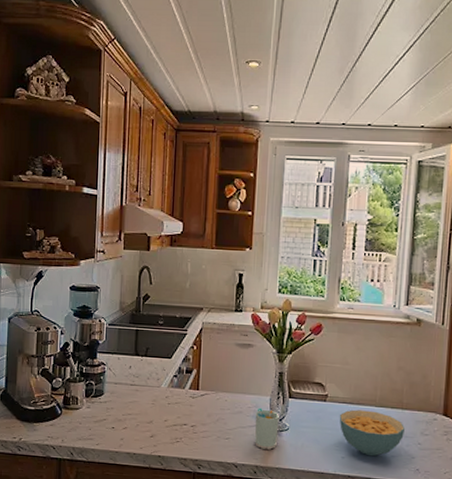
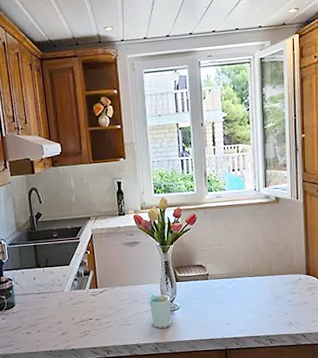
cereal bowl: present [339,409,406,457] -> none [220,281,277,319]

